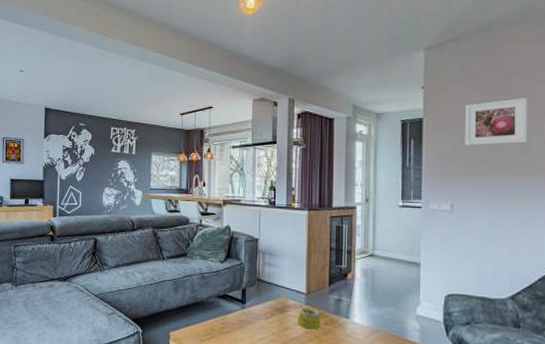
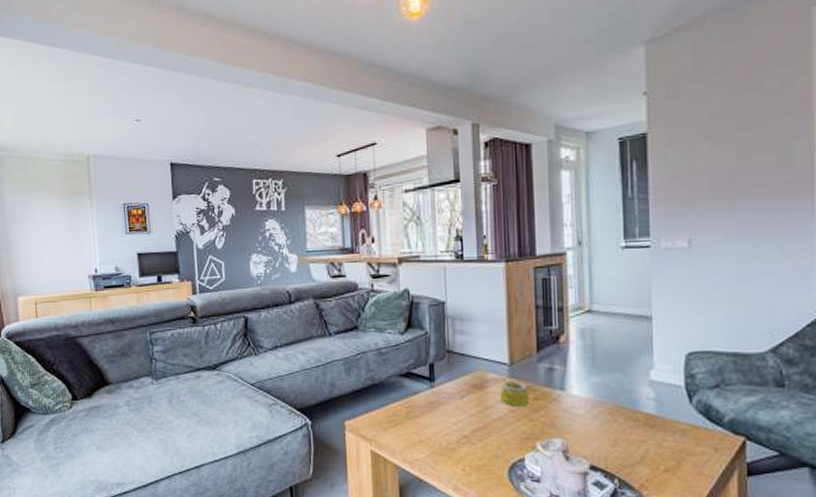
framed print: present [465,98,528,146] -> none [702,94,787,163]

